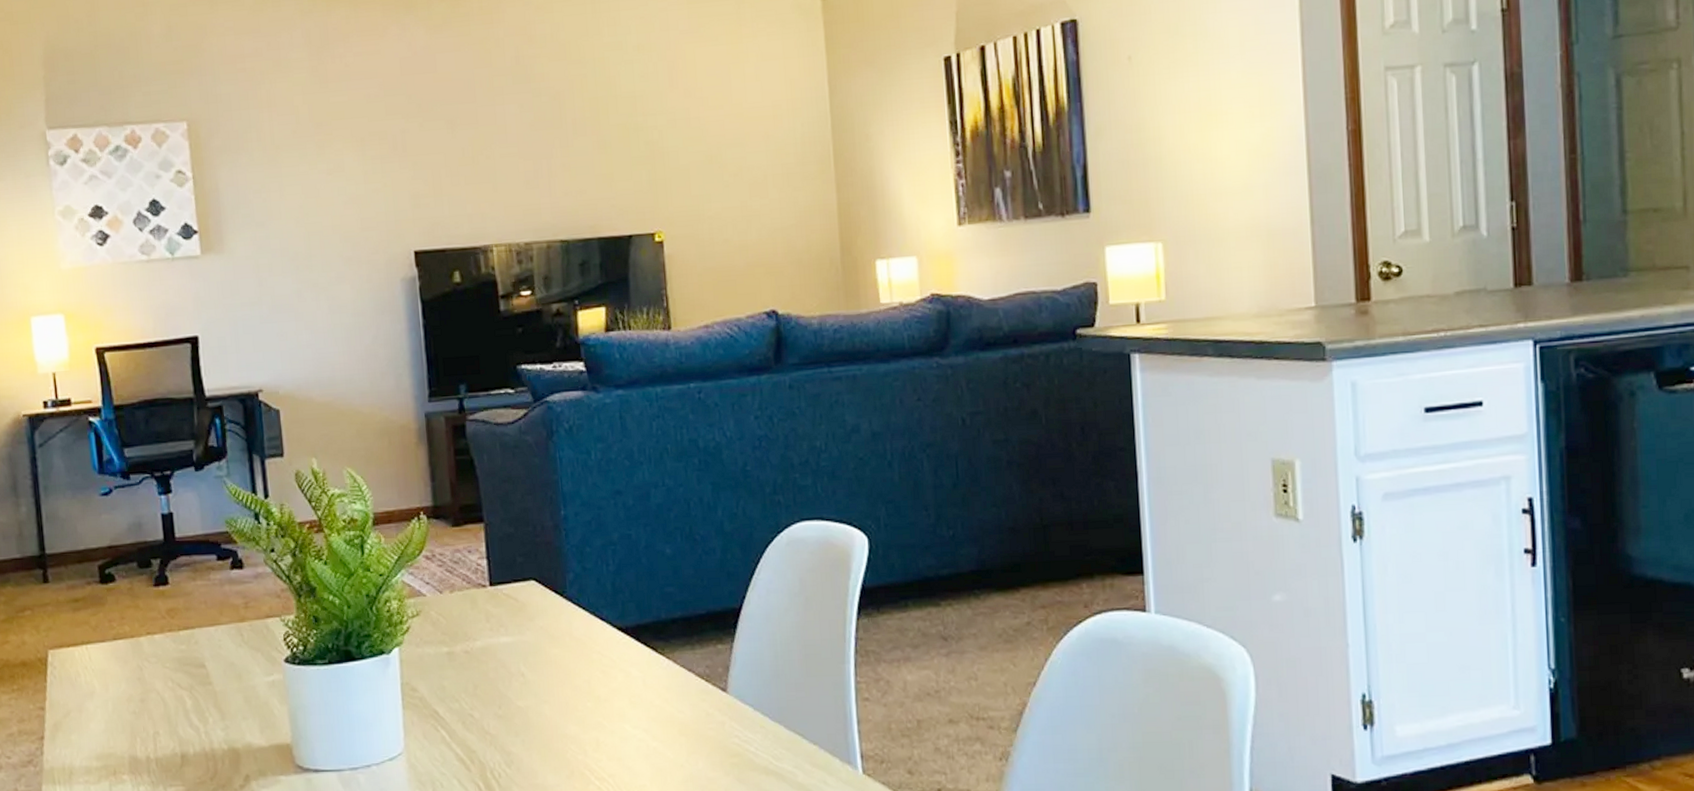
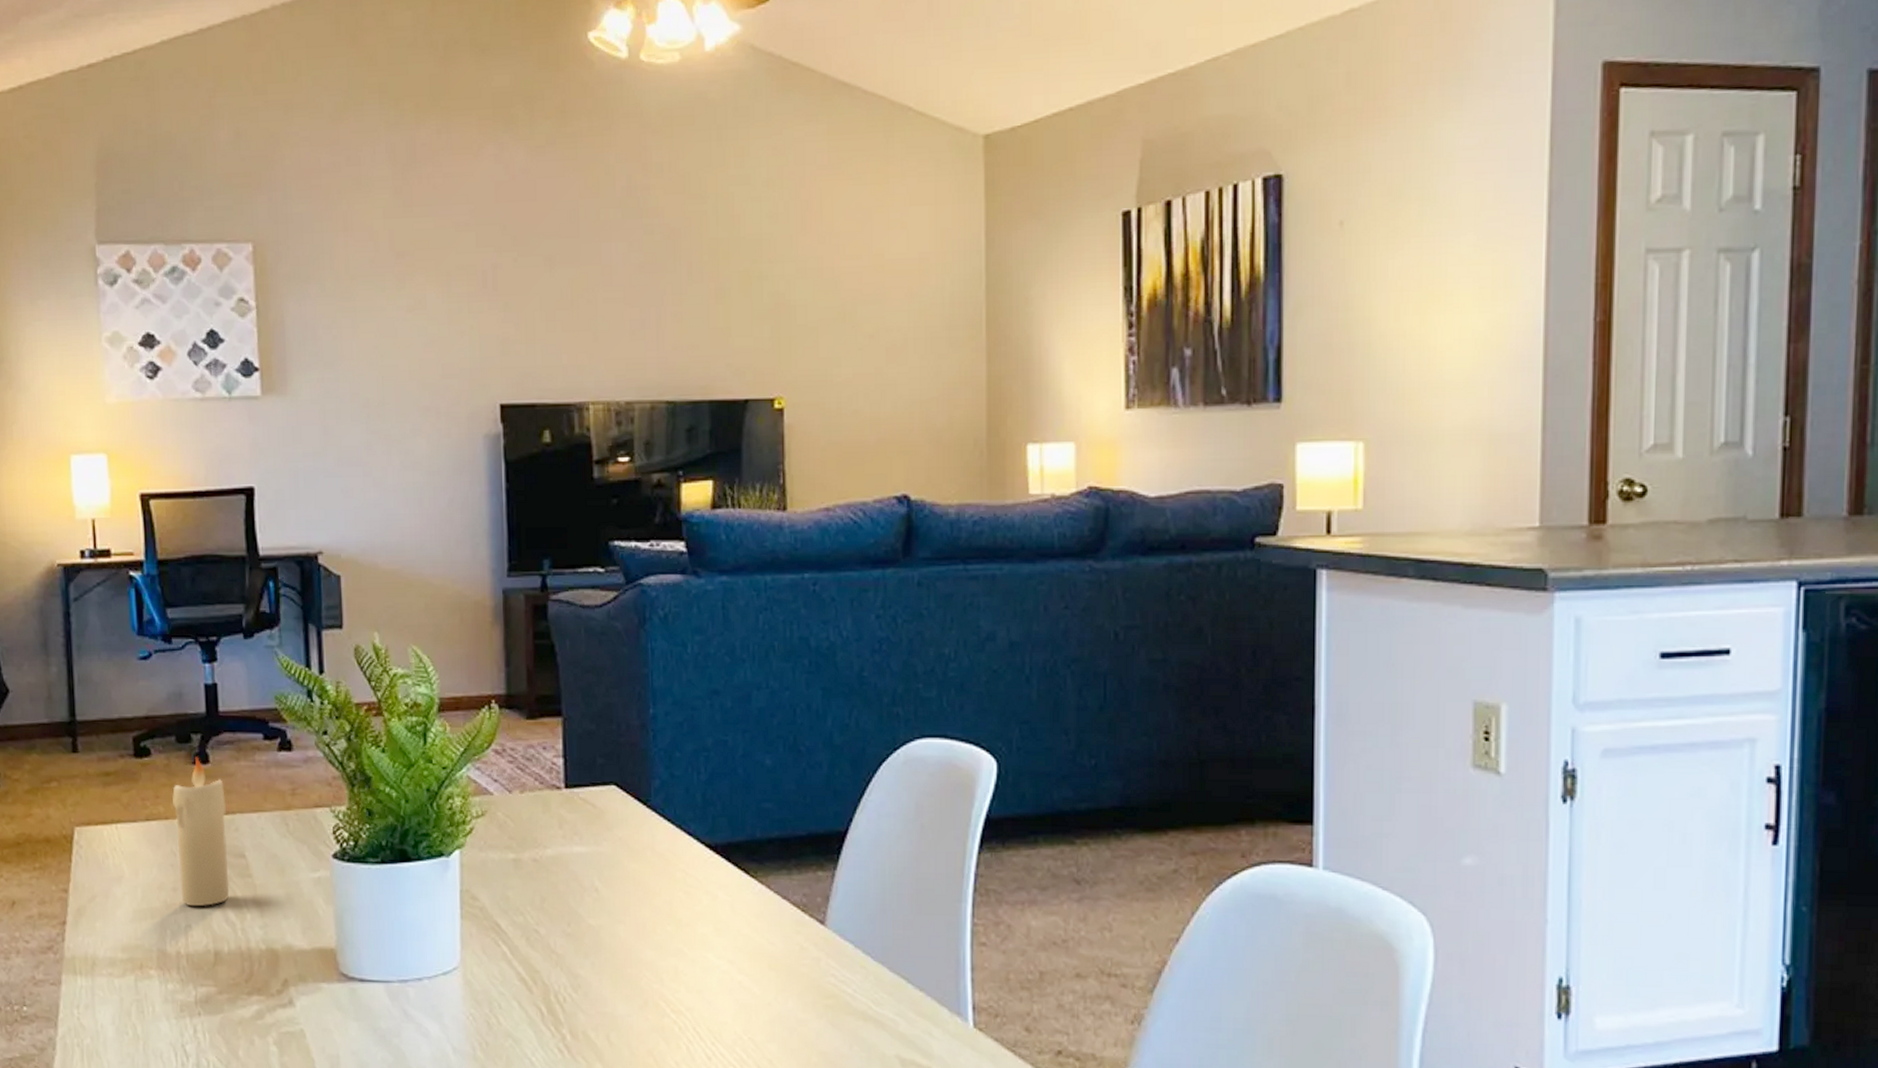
candle: none [136,579,193,714] -> present [172,757,230,906]

